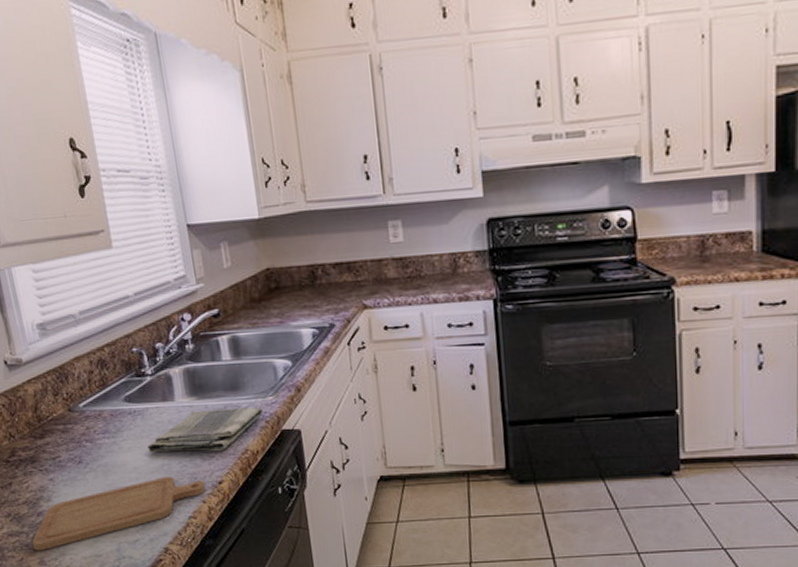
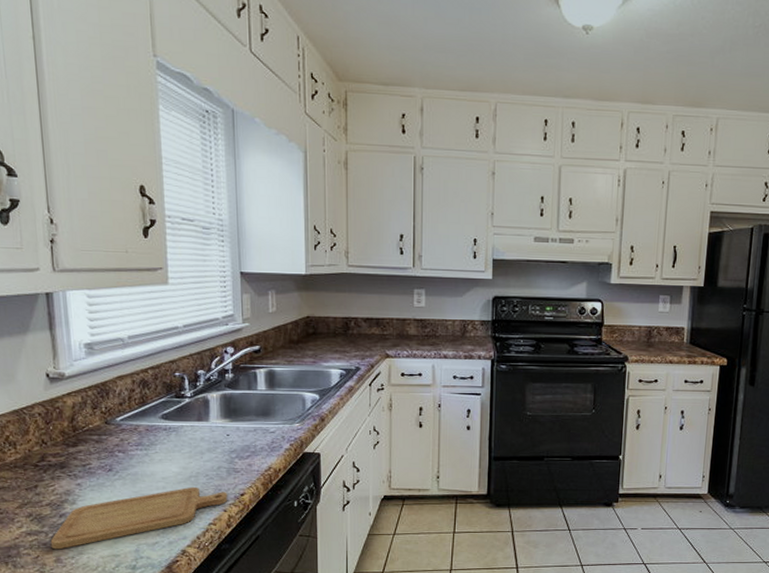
dish towel: present [147,407,264,453] -> none [178,431,289,467]

